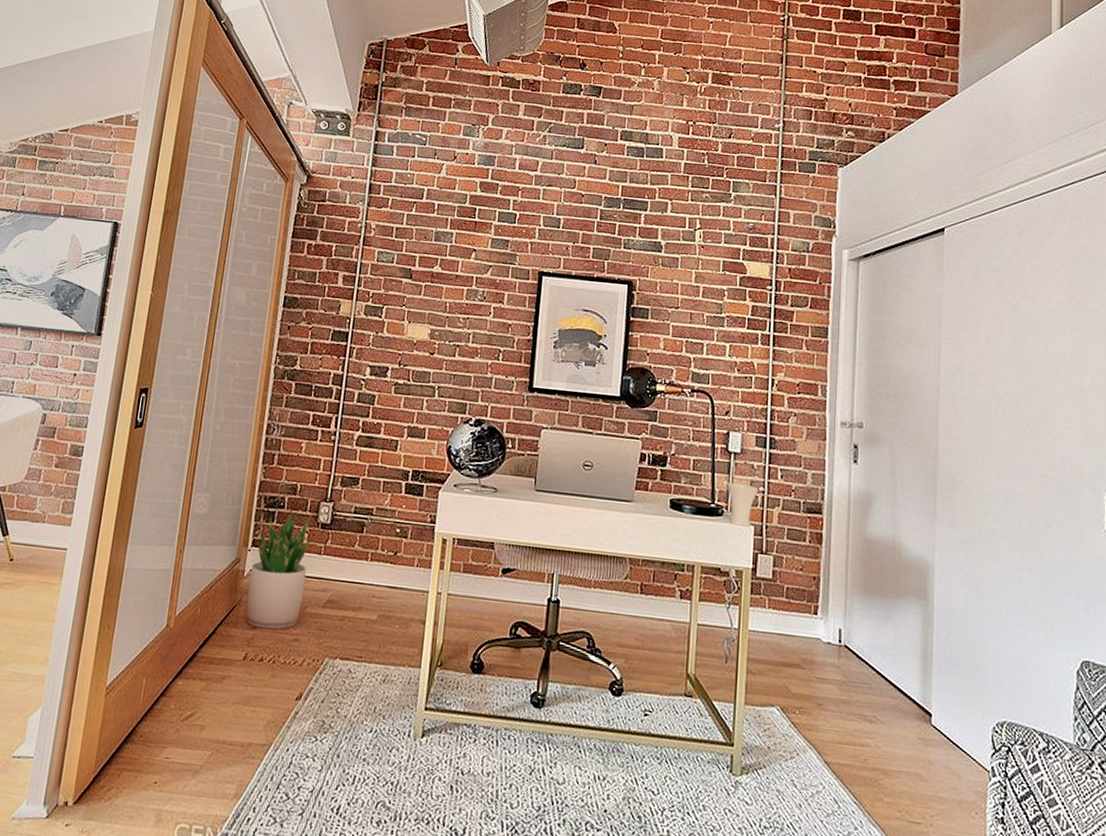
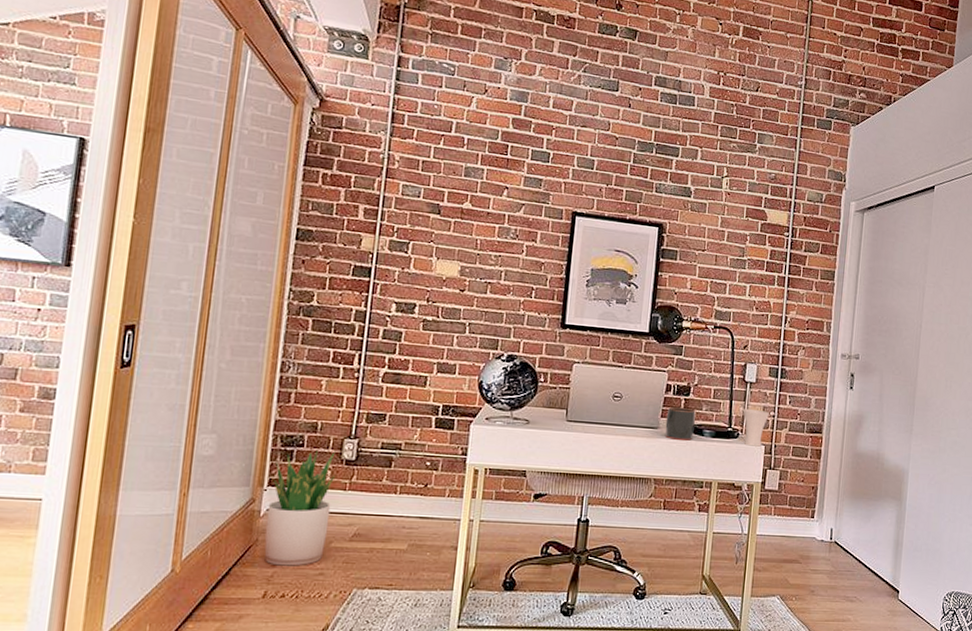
mug: none [640,477,675,518] -> present [665,406,696,442]

